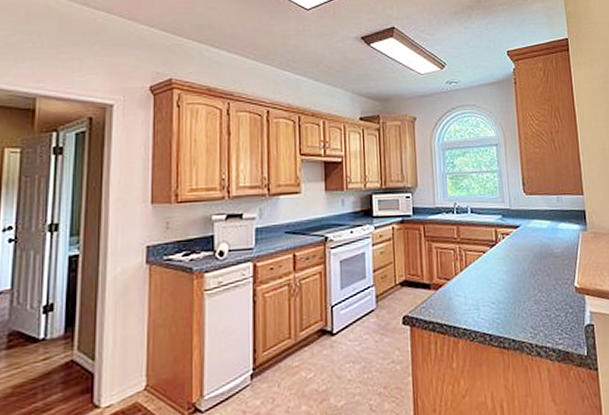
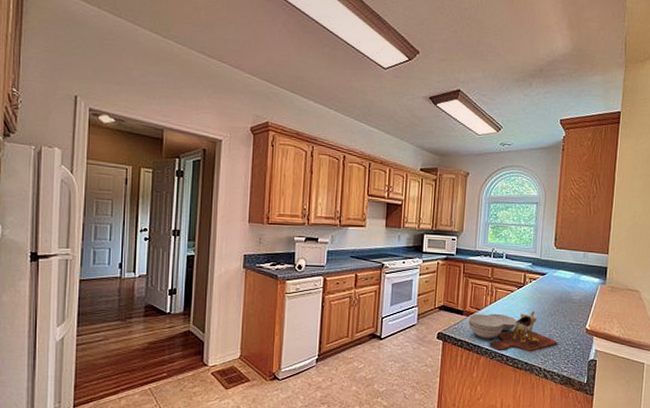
cutting board: none [437,272,546,330] -> present [468,310,558,352]

